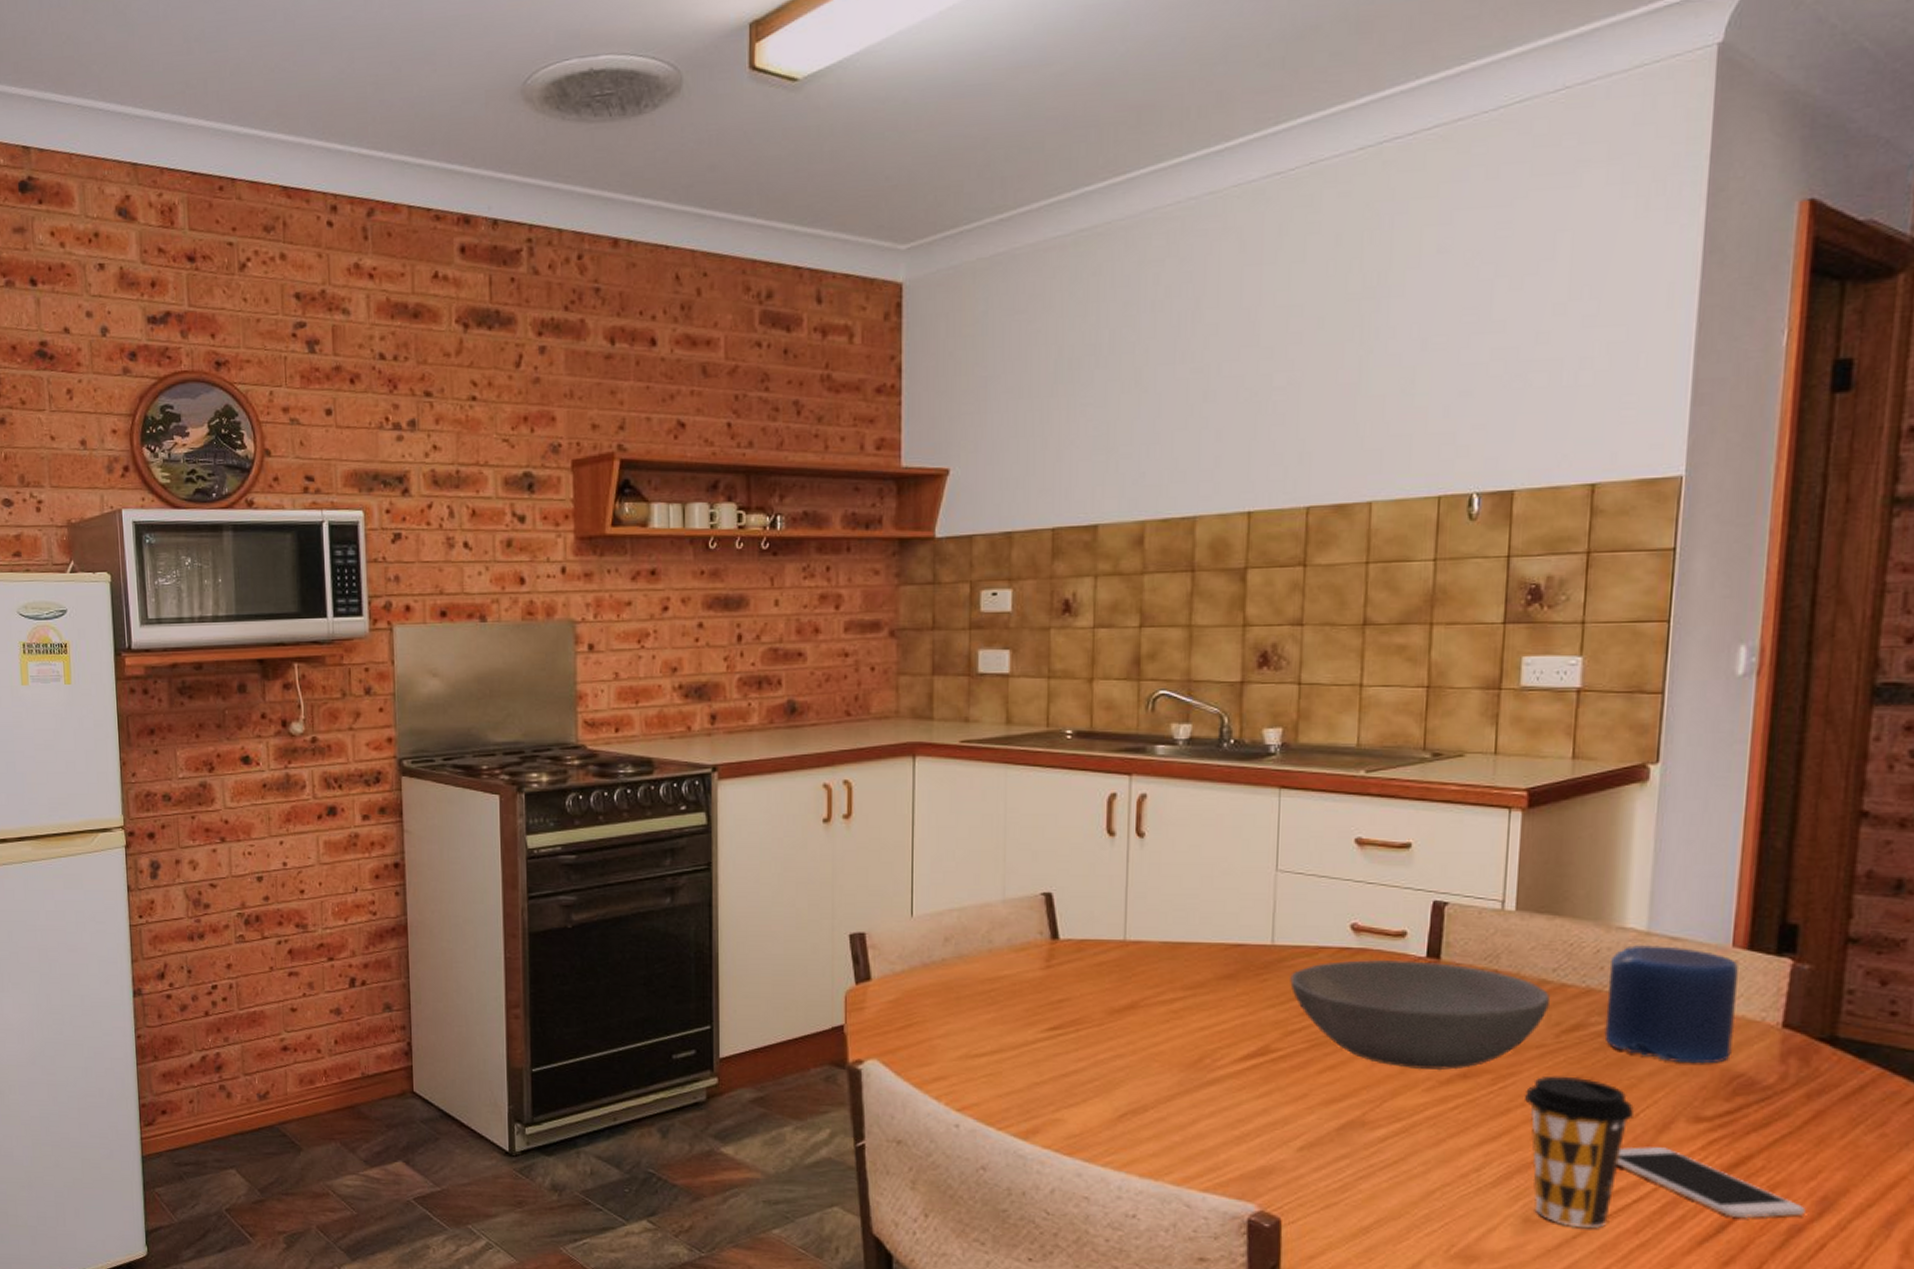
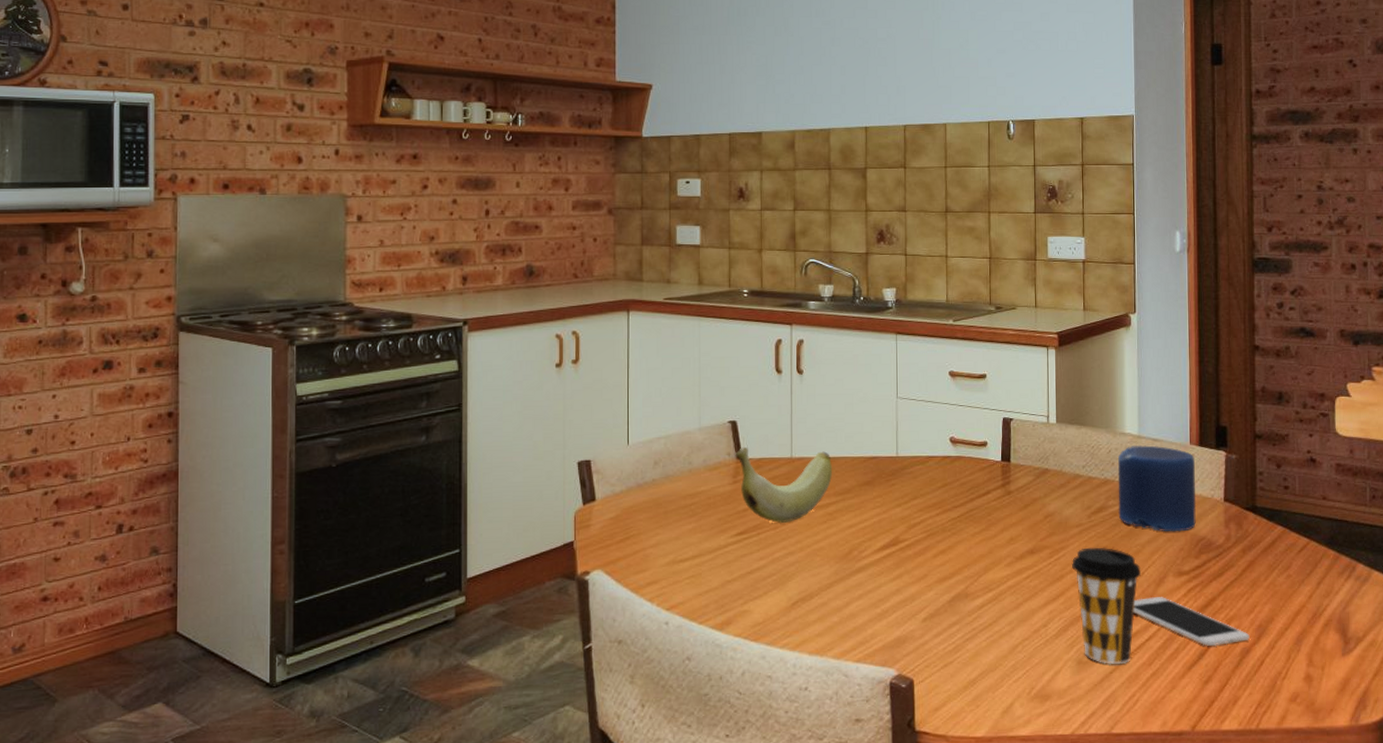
banana: none [1049,924,1181,1019] -> present [735,446,833,523]
bowl: present [1290,959,1550,1071] -> none [911,463,1082,549]

